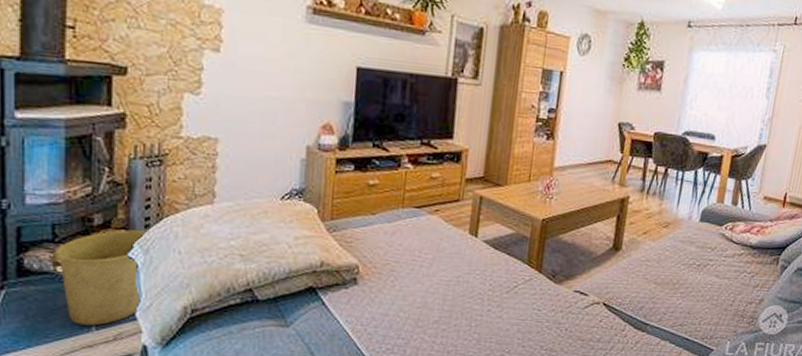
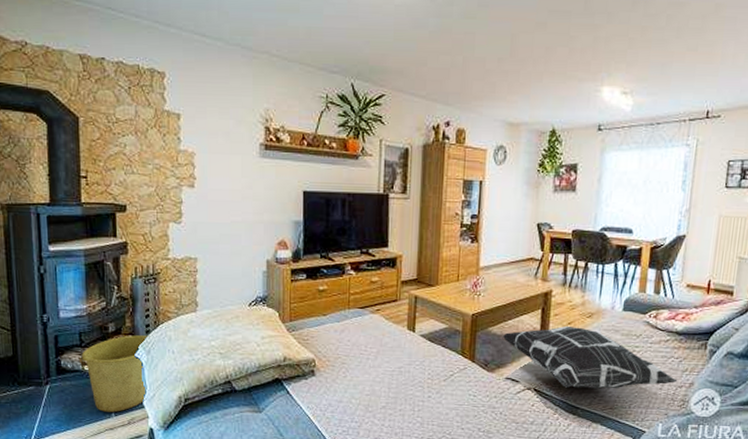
decorative pillow: none [573,236,749,304] -> present [502,326,678,389]

